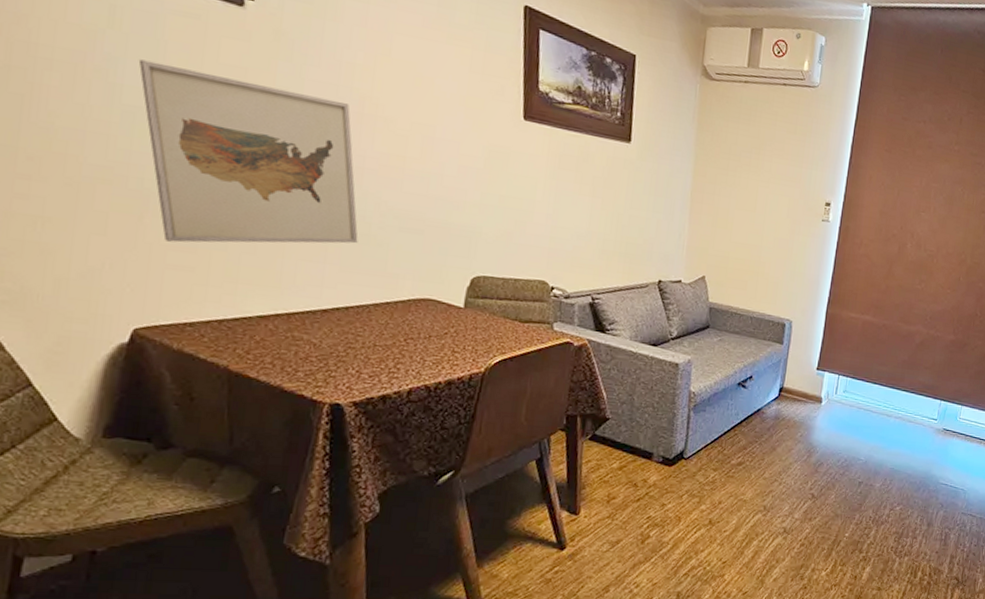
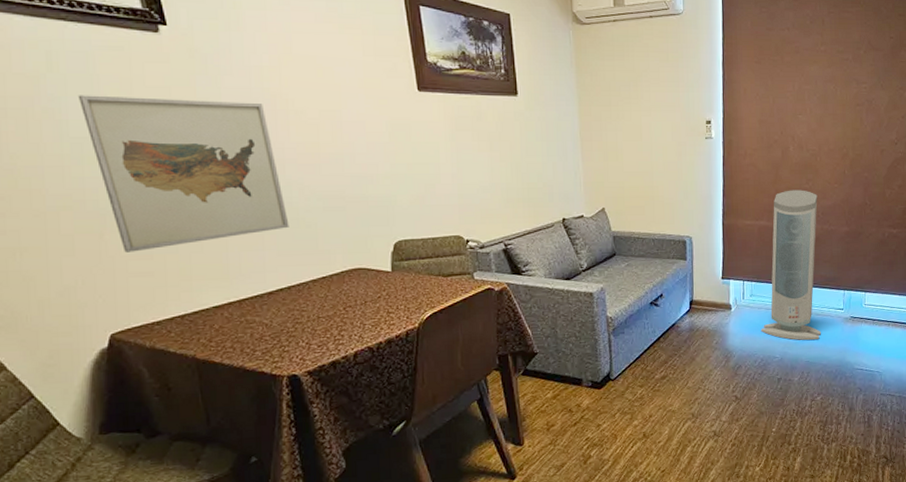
air purifier: none [849,288,928,447] -> present [761,190,821,340]

